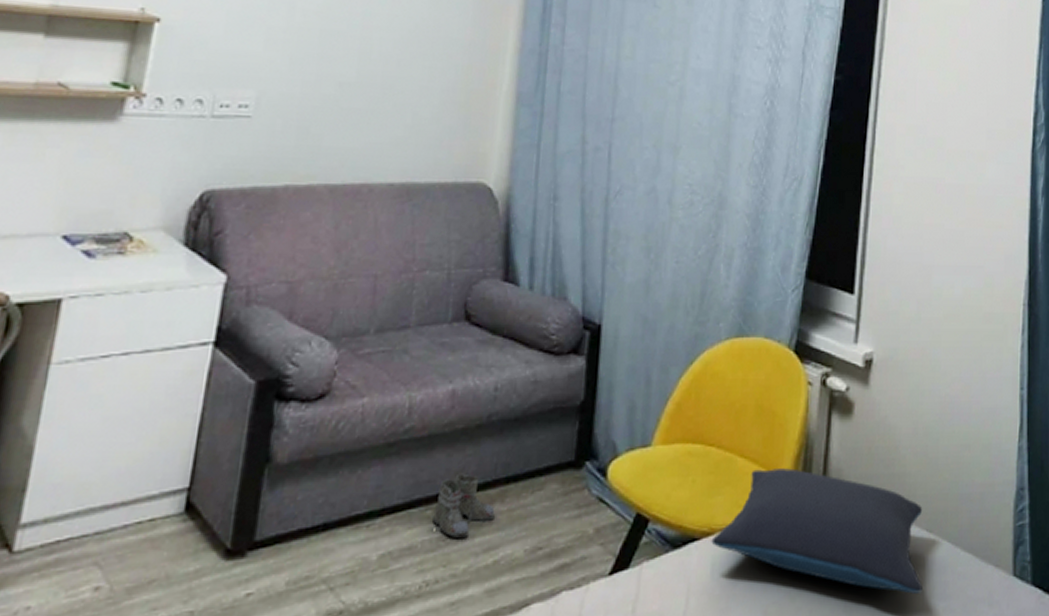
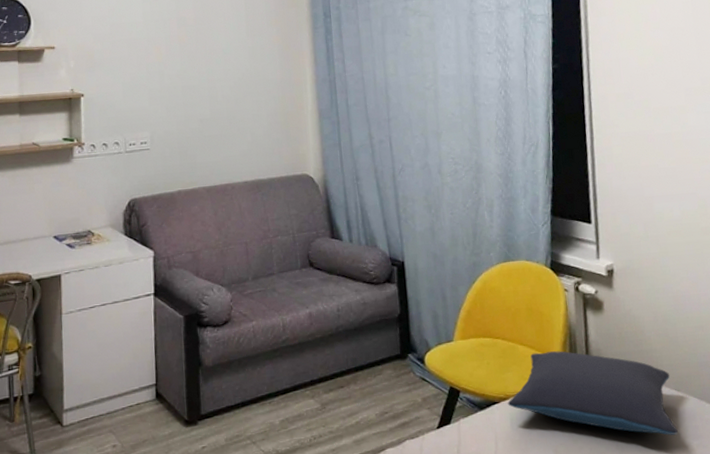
boots: present [427,473,495,538] -> none [308,366,352,408]

